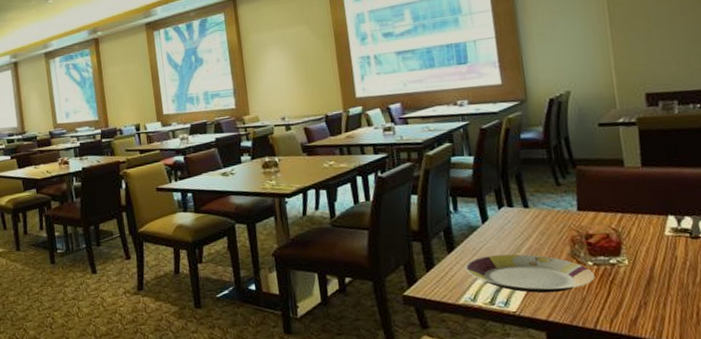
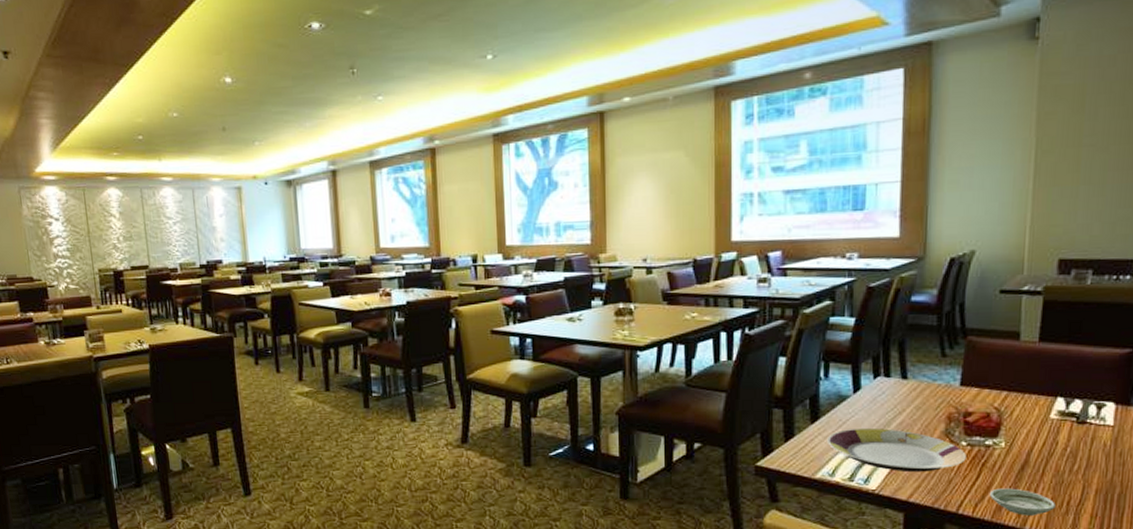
saucer: none [622,302,686,328] -> present [989,488,1055,516]

